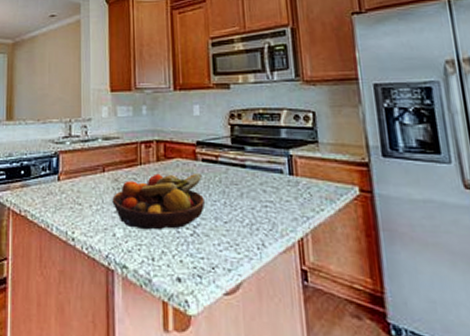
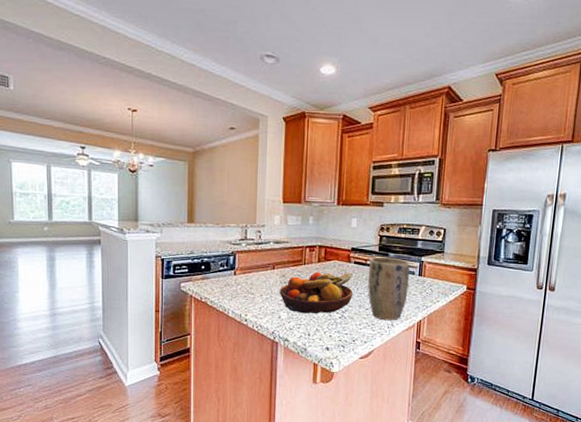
plant pot: none [221,151,279,239] -> present [367,257,410,321]

